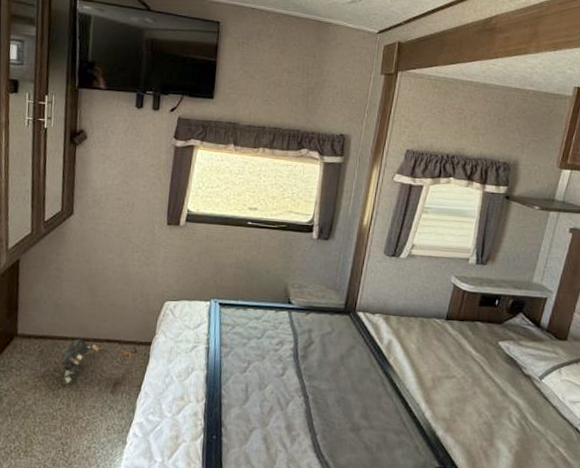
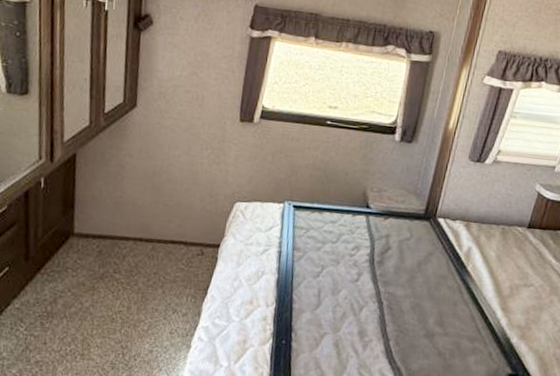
backpack: present [61,338,133,391] -> none [121,239,199,294]

